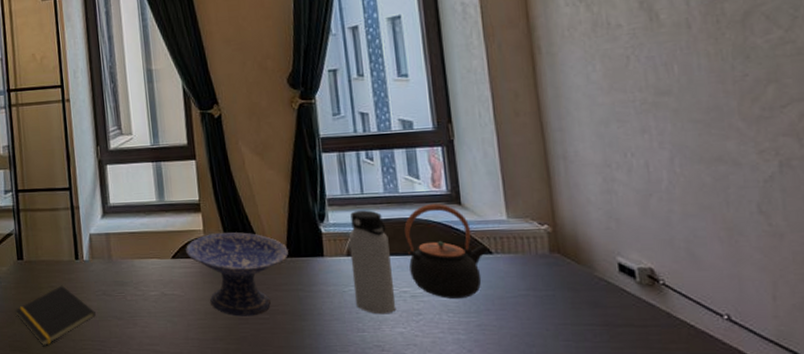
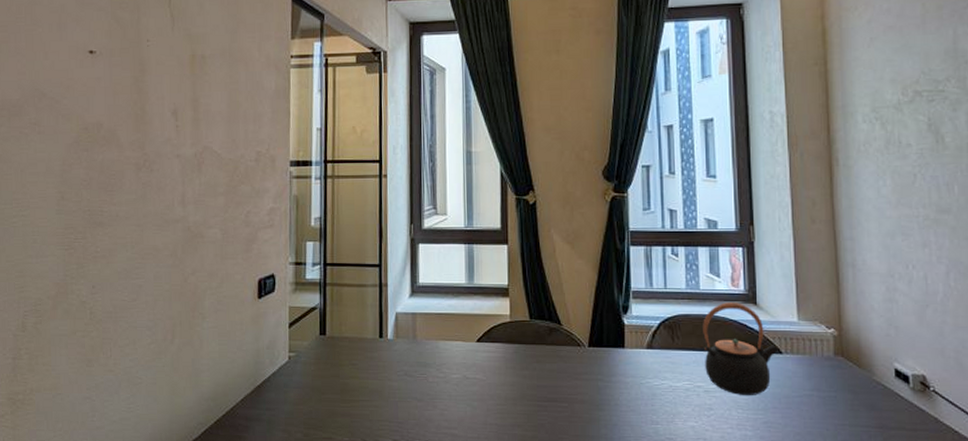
notepad: present [15,285,96,347] -> none [313,363,395,426]
decorative bowl: present [186,232,289,317] -> none [491,319,591,404]
water bottle: present [348,210,397,315] -> none [649,305,690,408]

